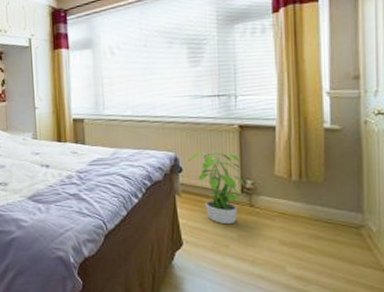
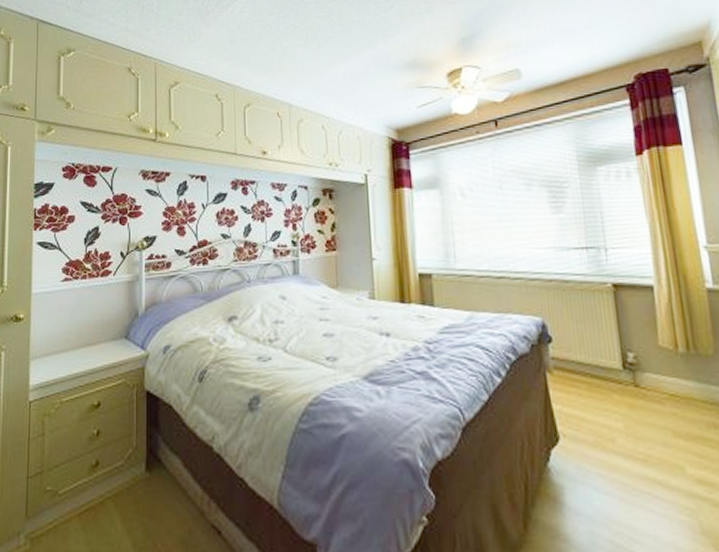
potted plant: present [187,150,244,225] -> none [557,314,626,411]

